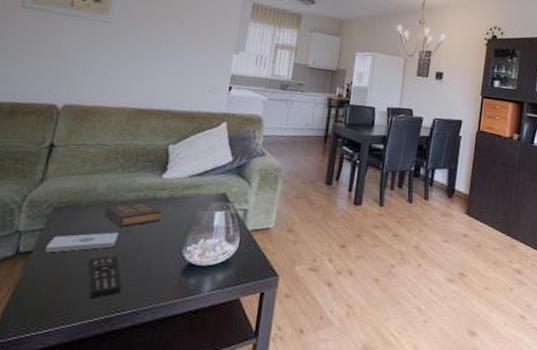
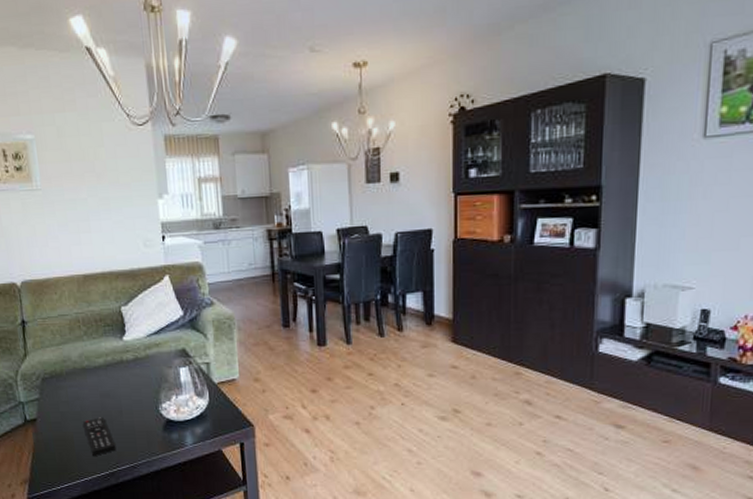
notepad: present [46,232,120,253] -> none [46,396,101,419]
hardback book: present [104,201,162,227] -> none [82,365,133,391]

